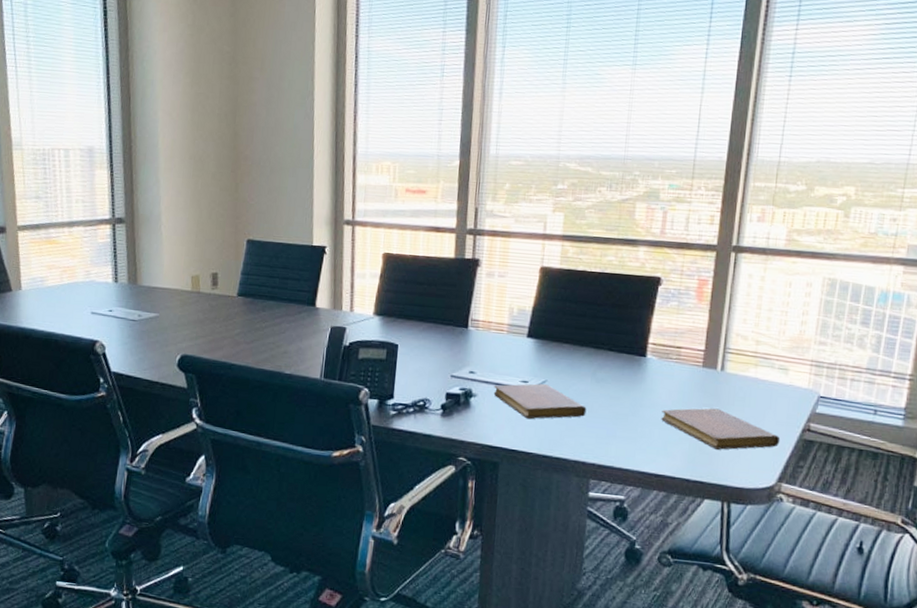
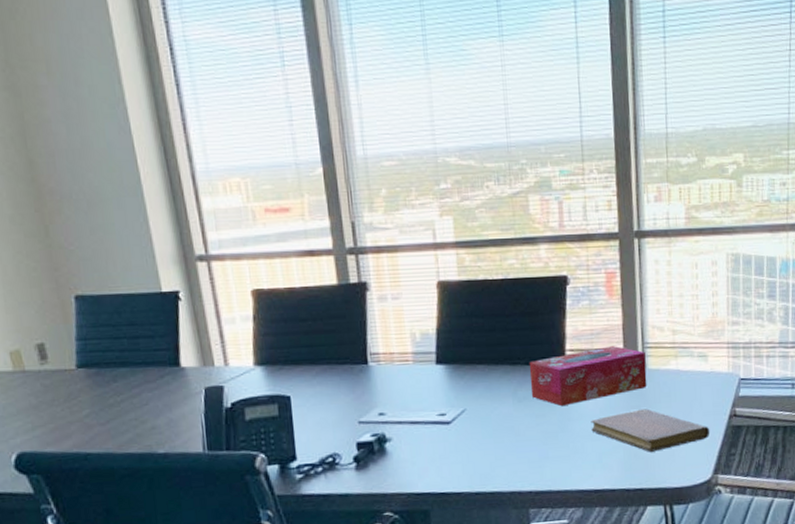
notebook: present [493,383,587,419] -> none [409,413,514,456]
tissue box: none [609,345,726,393] -> present [529,346,647,407]

